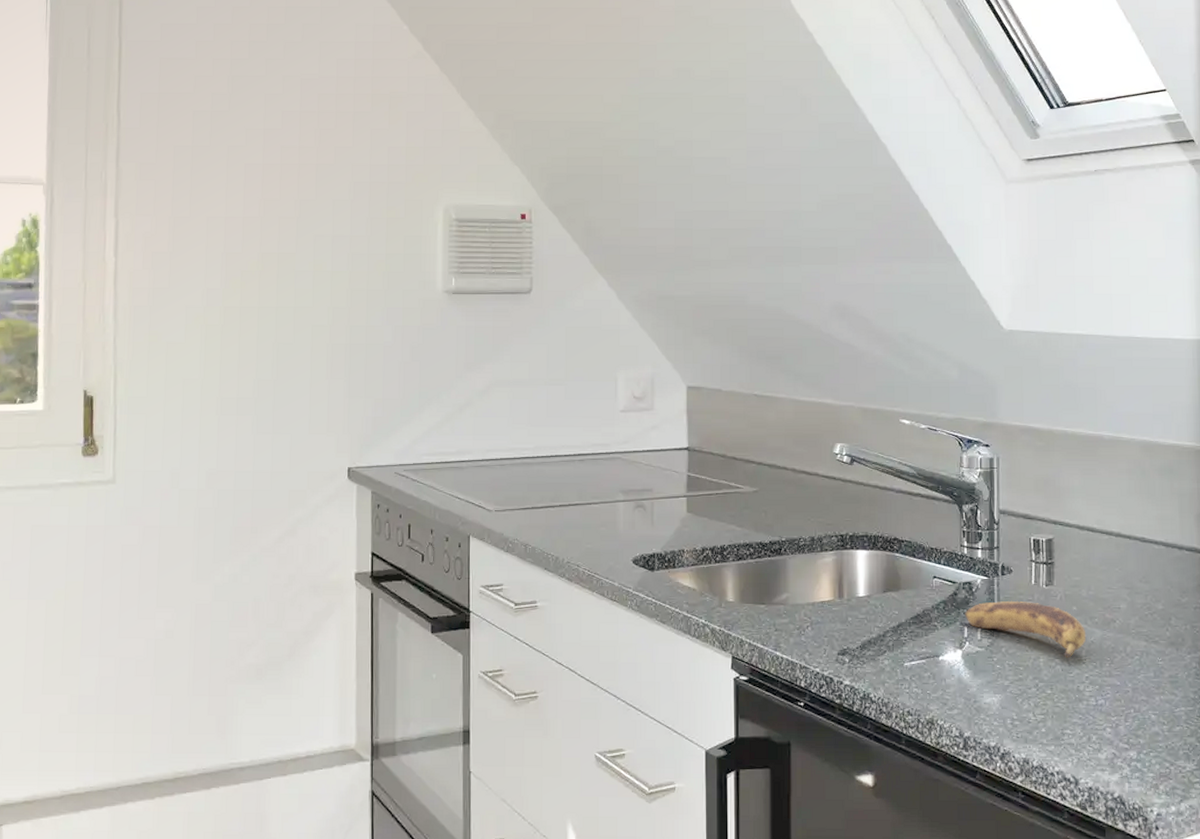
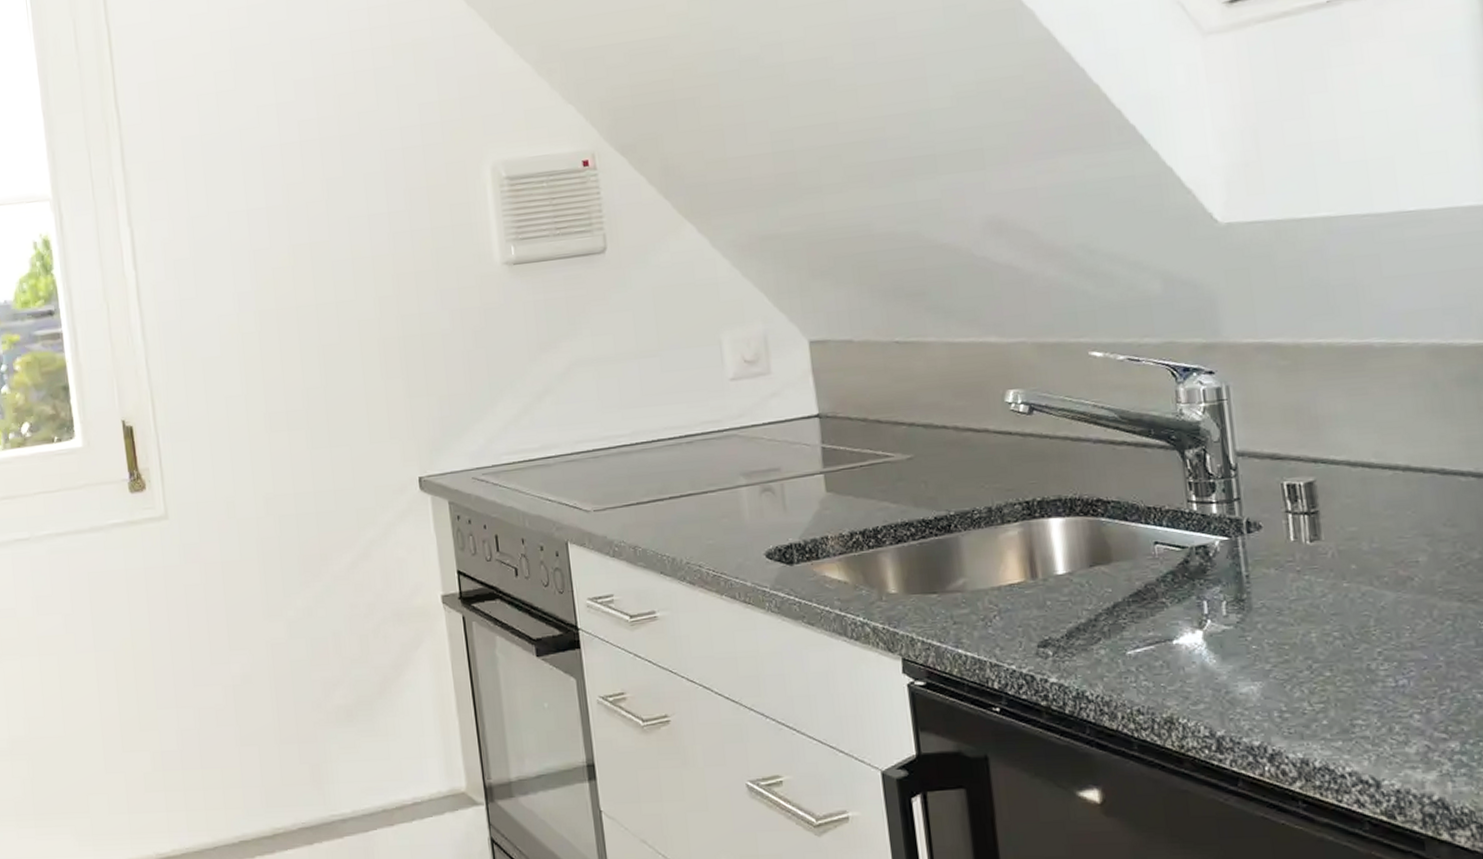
banana: present [964,600,1087,658] -> none [1201,563,1374,630]

